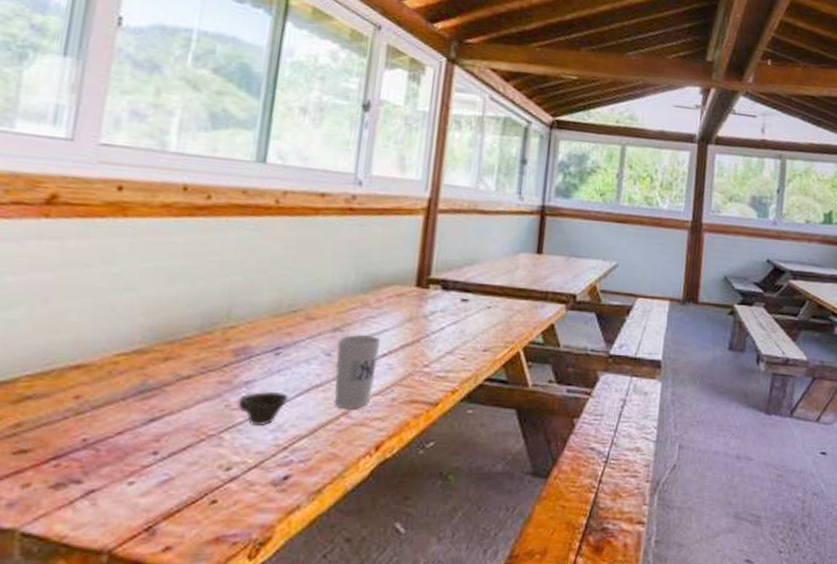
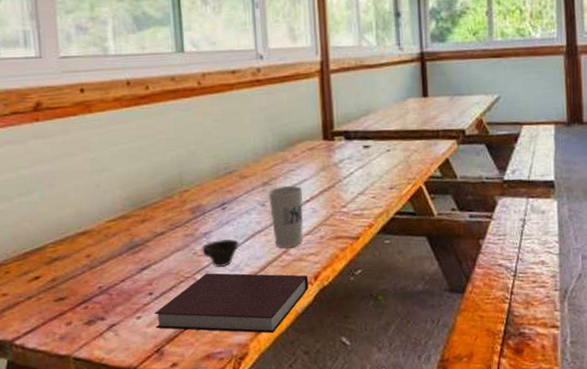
notebook: none [152,432,368,514] -> present [155,273,309,334]

